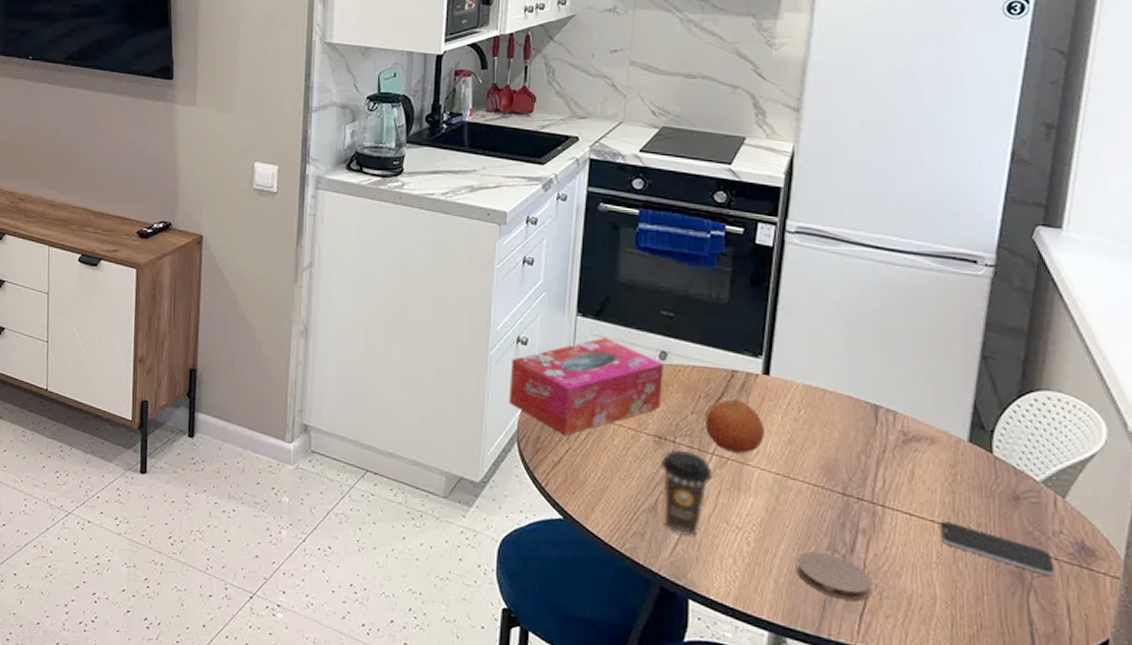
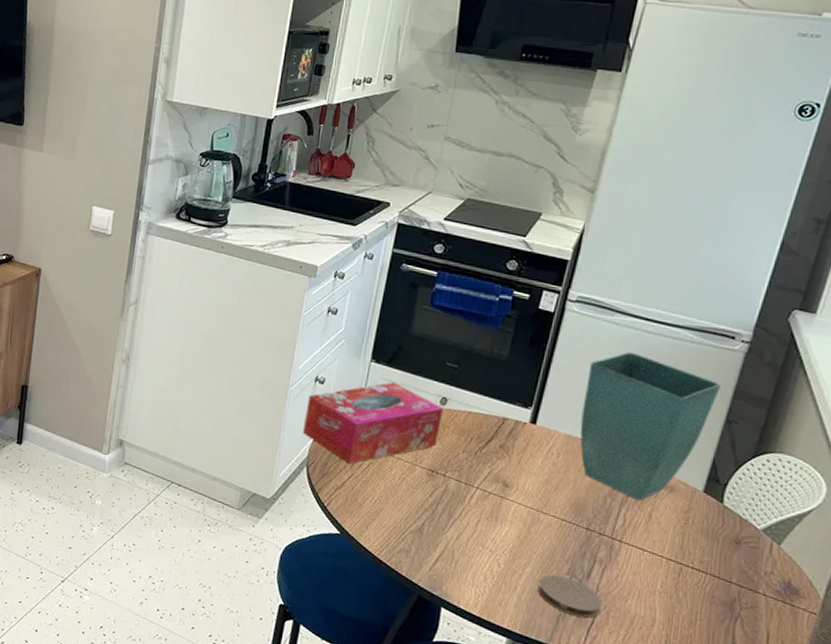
coffee cup: present [660,450,713,536] -> none [427,482,476,555]
fruit: present [706,399,764,454] -> none [474,443,526,490]
flower pot: none [819,286,969,456] -> present [580,352,721,501]
smartphone: present [940,521,1055,577] -> none [666,557,762,609]

